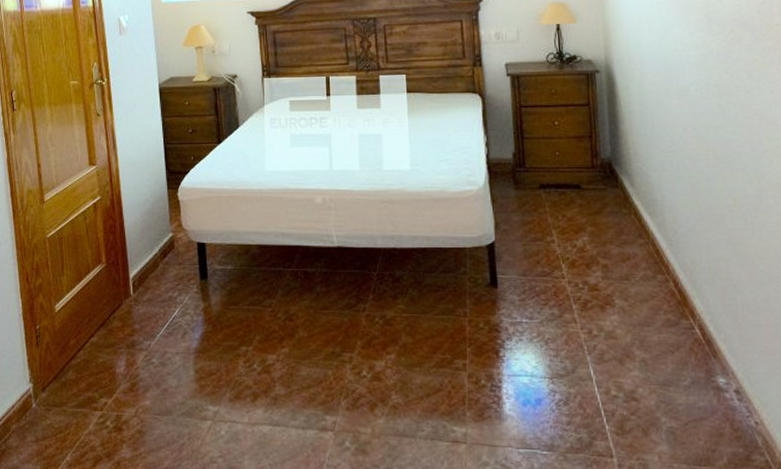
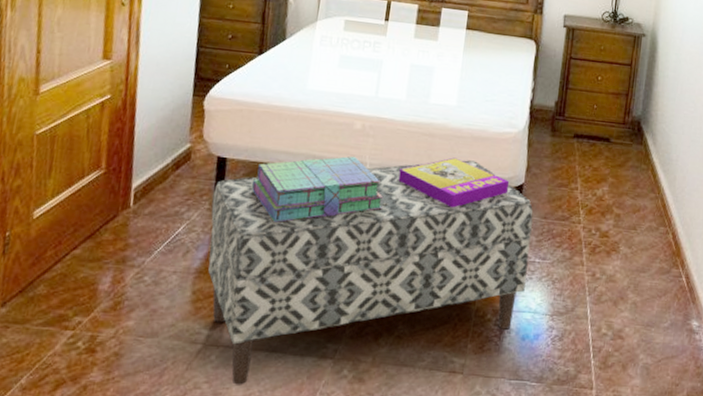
bench: none [199,223,516,459] -> present [208,160,533,385]
stack of books: none [231,230,355,300] -> present [251,156,384,223]
decorative box: none [366,221,480,272] -> present [398,157,510,208]

